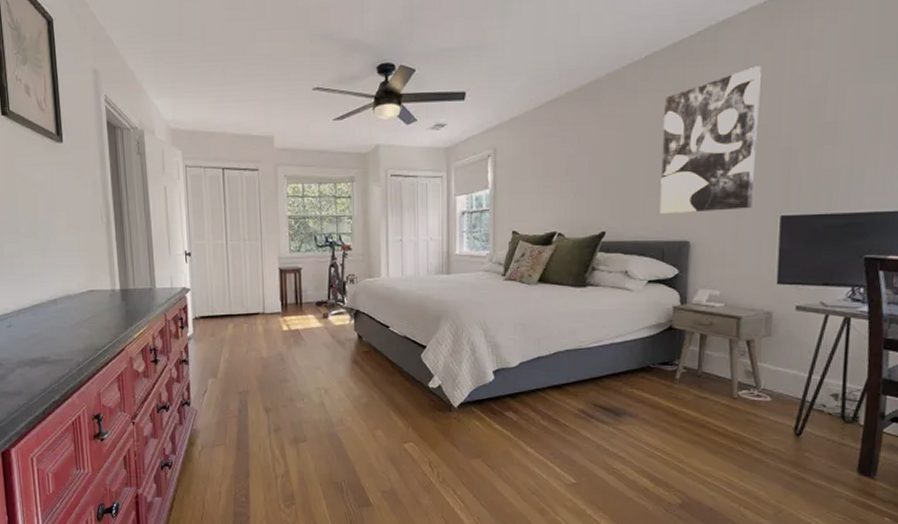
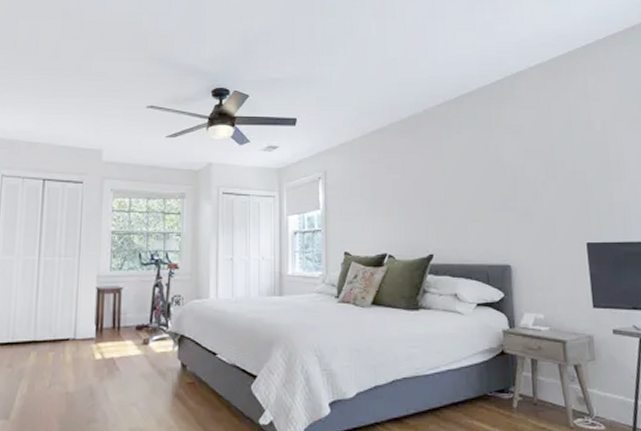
wall art: present [660,66,761,215] -> none [475,111,561,240]

